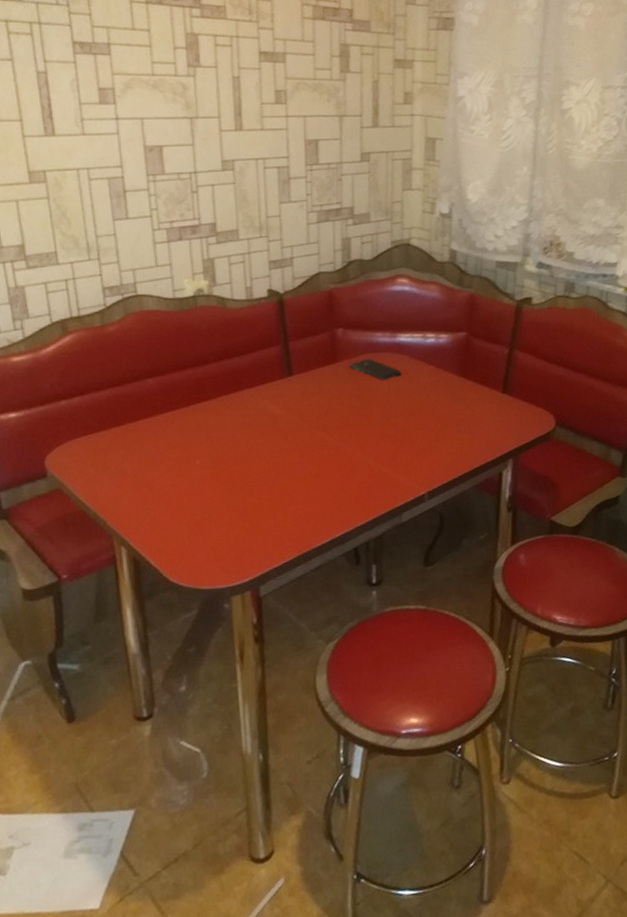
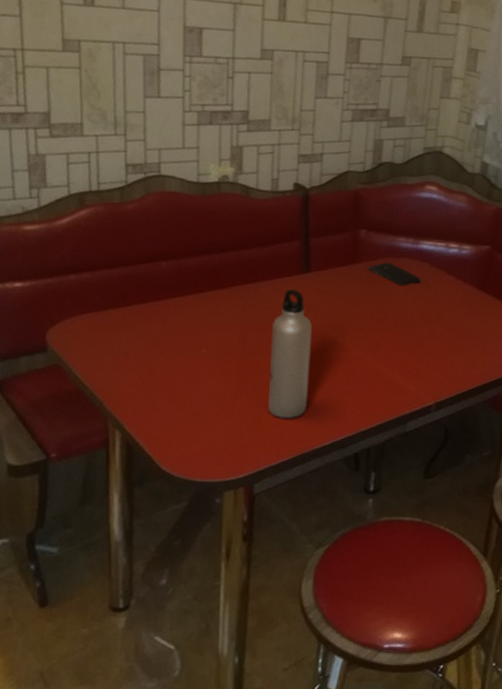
water bottle: none [261,393,303,521] -> present [268,288,312,418]

